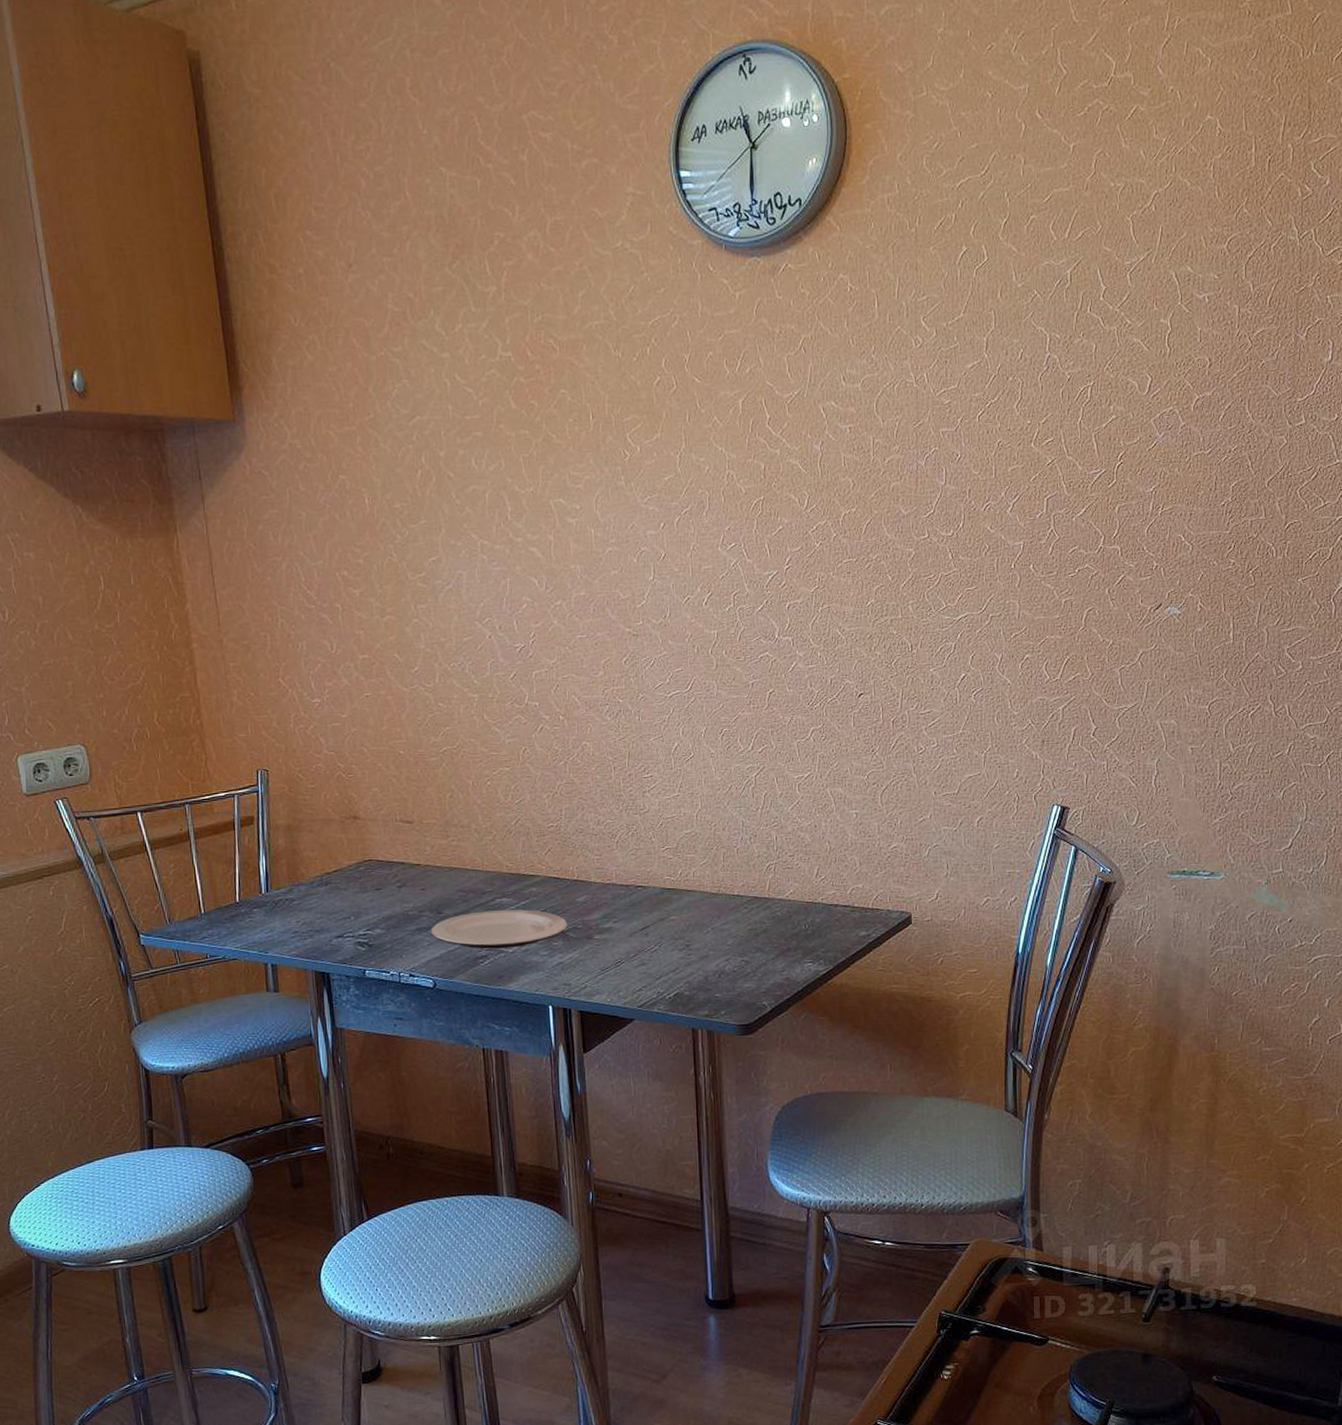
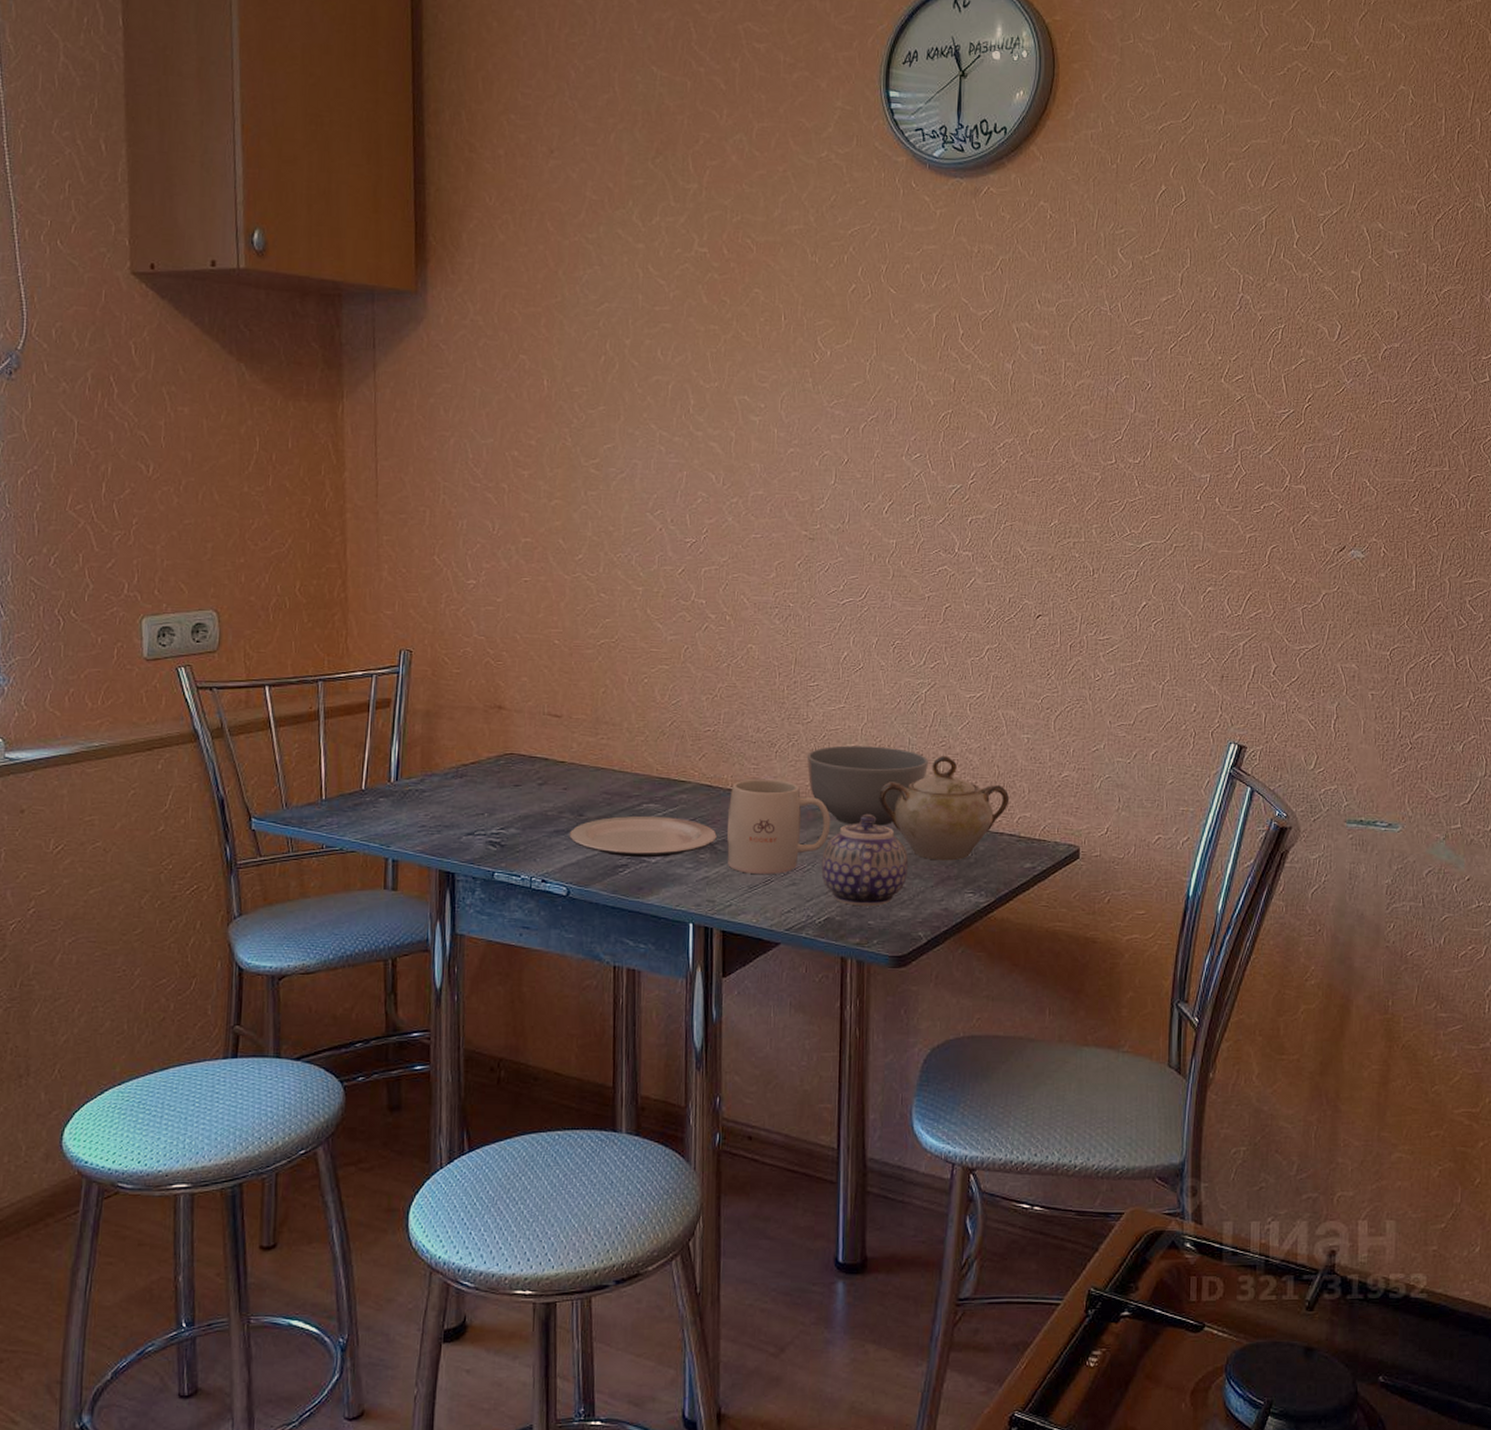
mug: none [576,868,674,958] -> present [726,778,831,875]
bowl: none [646,830,763,906] -> present [806,745,929,826]
teapot: none [667,894,750,981] -> present [821,813,909,907]
sugar bowl: none [717,834,842,934] -> present [879,755,1010,861]

